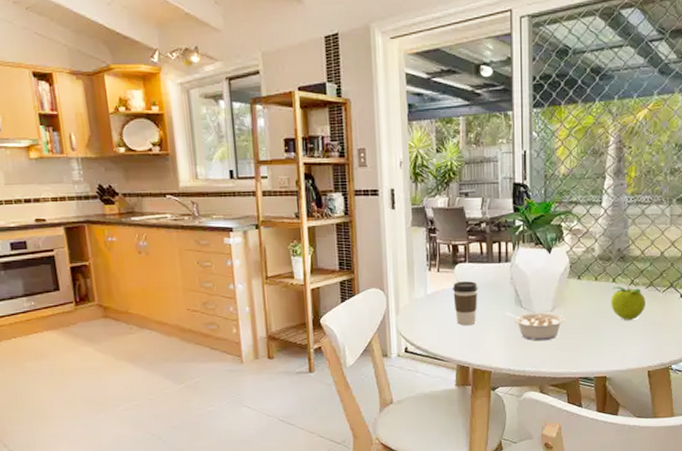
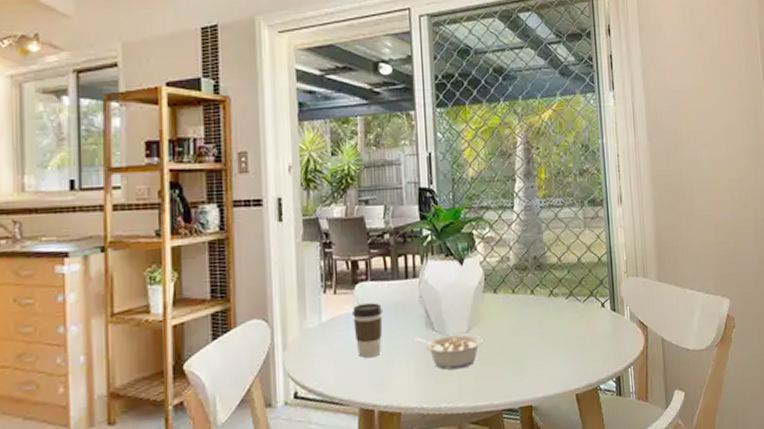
fruit: present [611,286,646,320] -> none [530,297,567,337]

